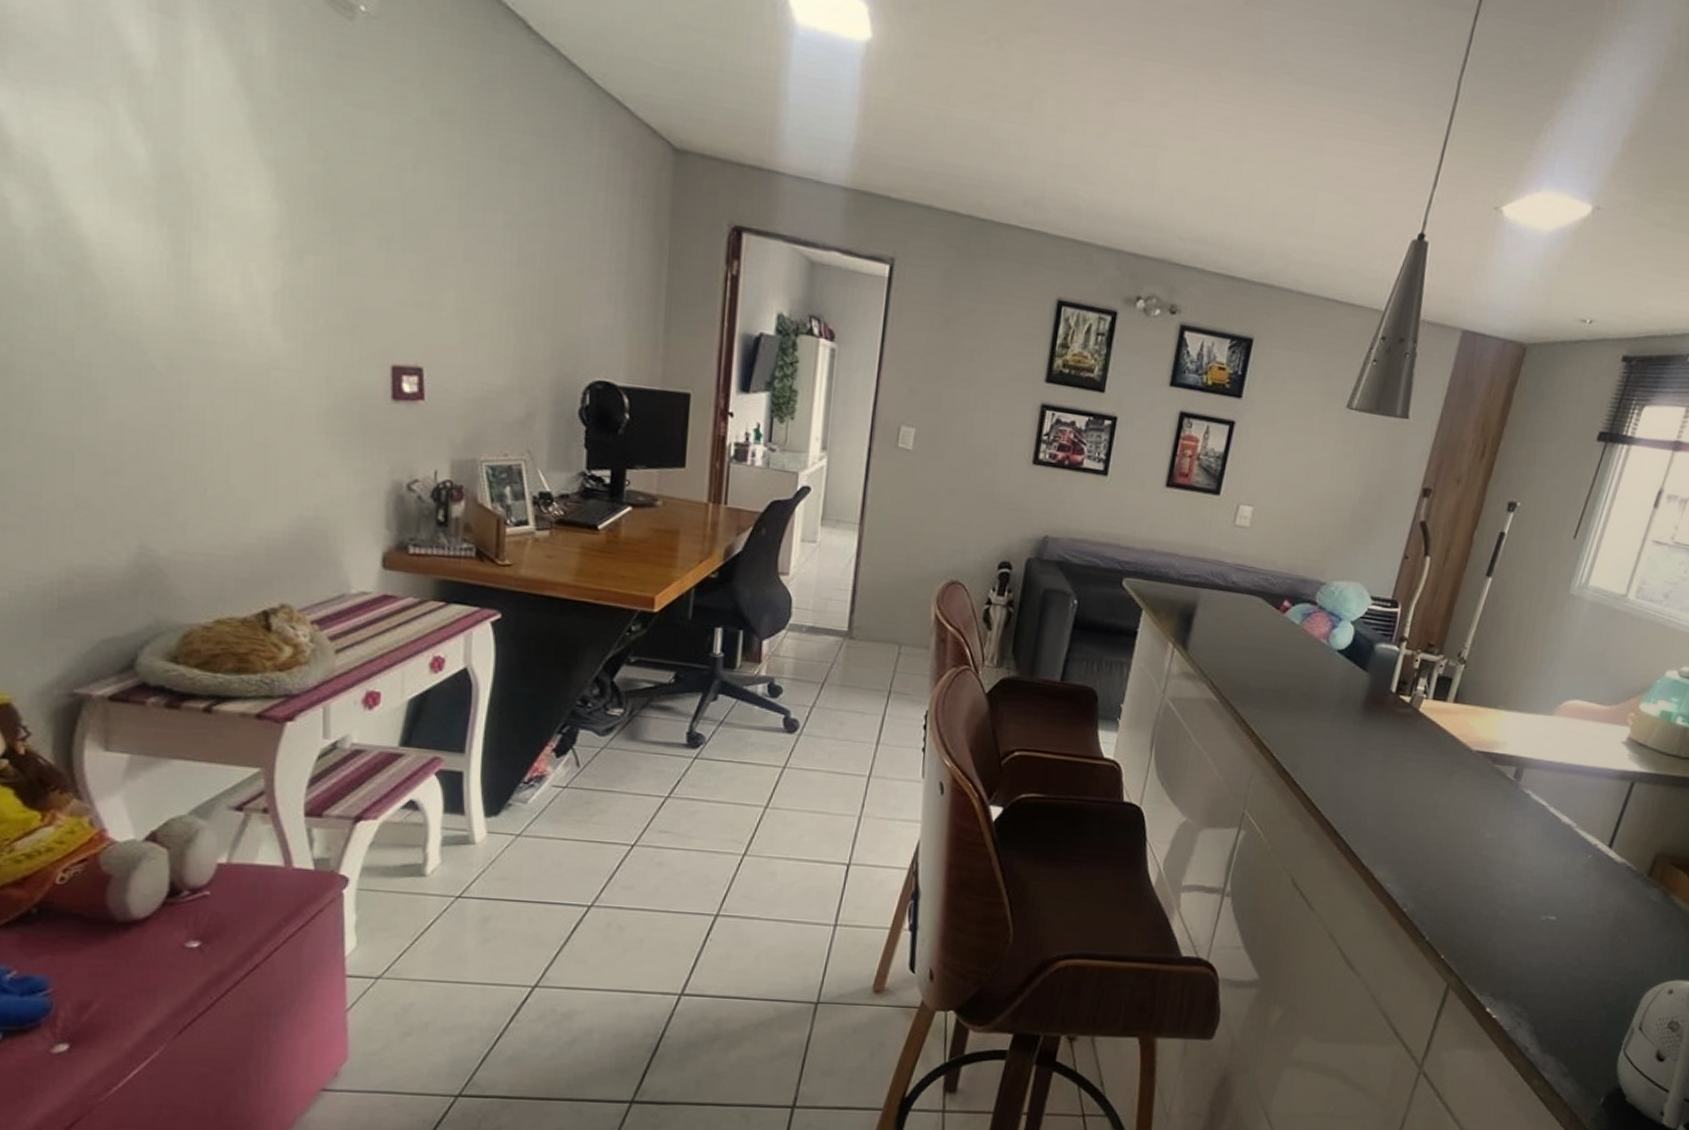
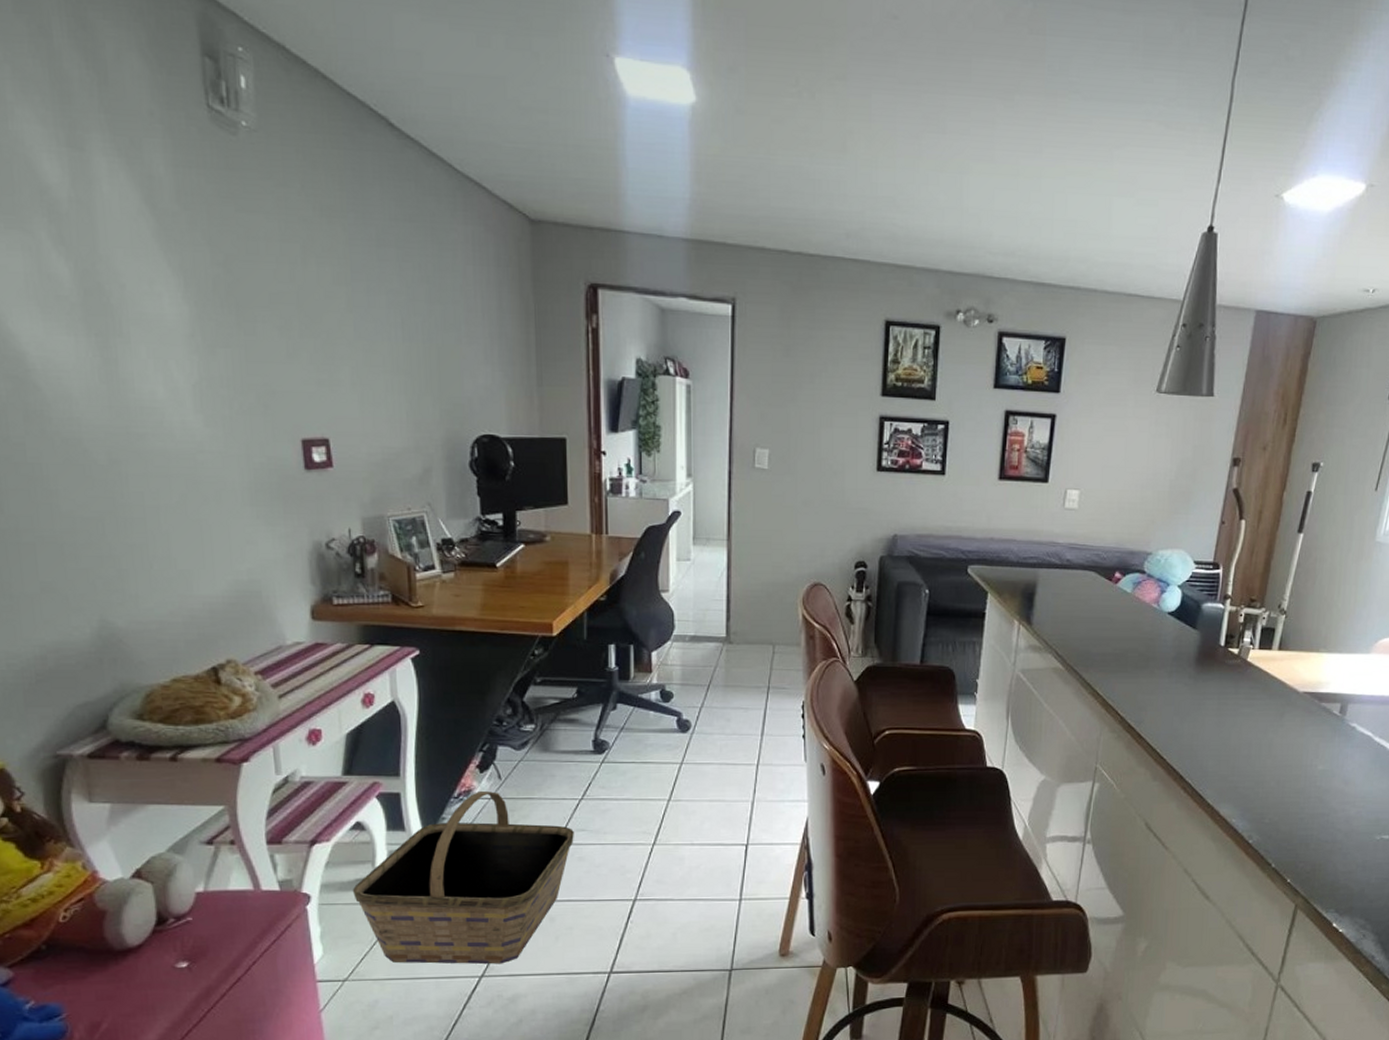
basket: none [397,777,656,975] -> present [352,790,574,964]

